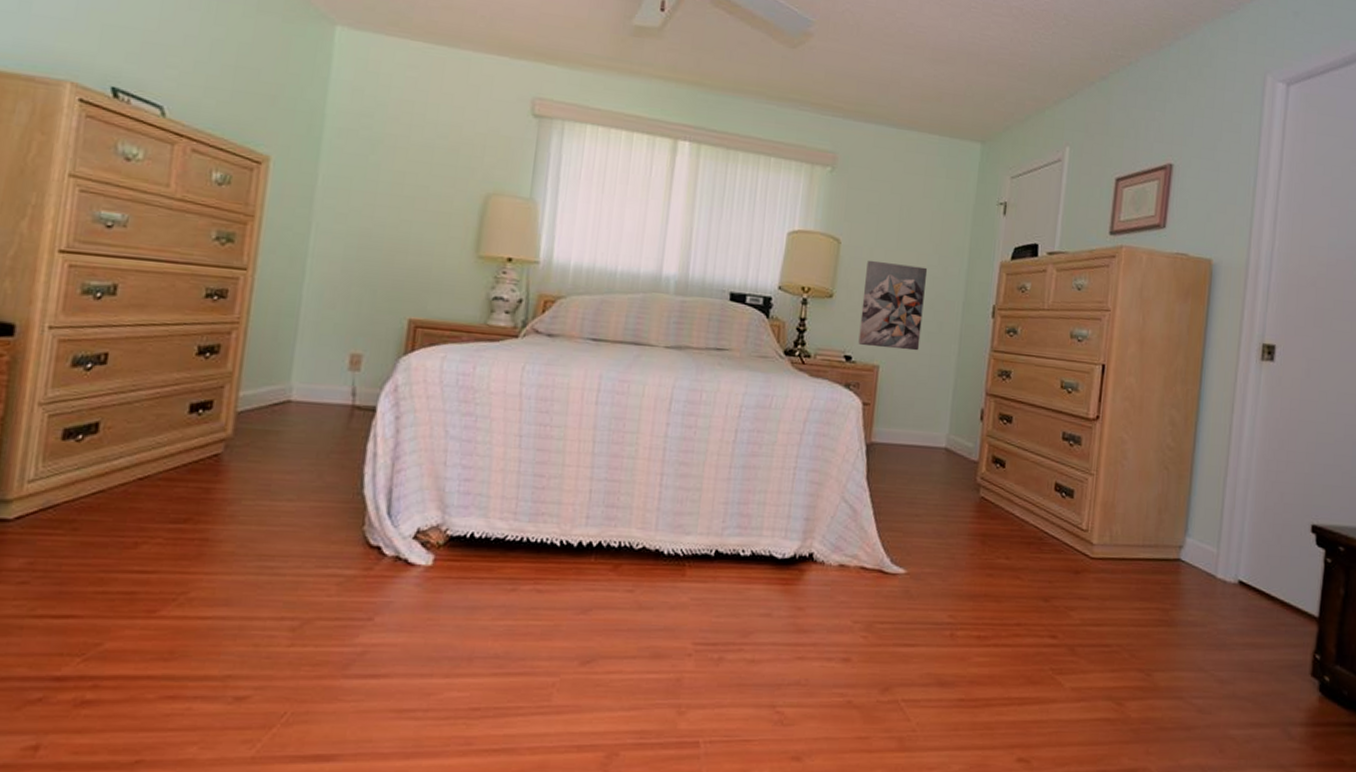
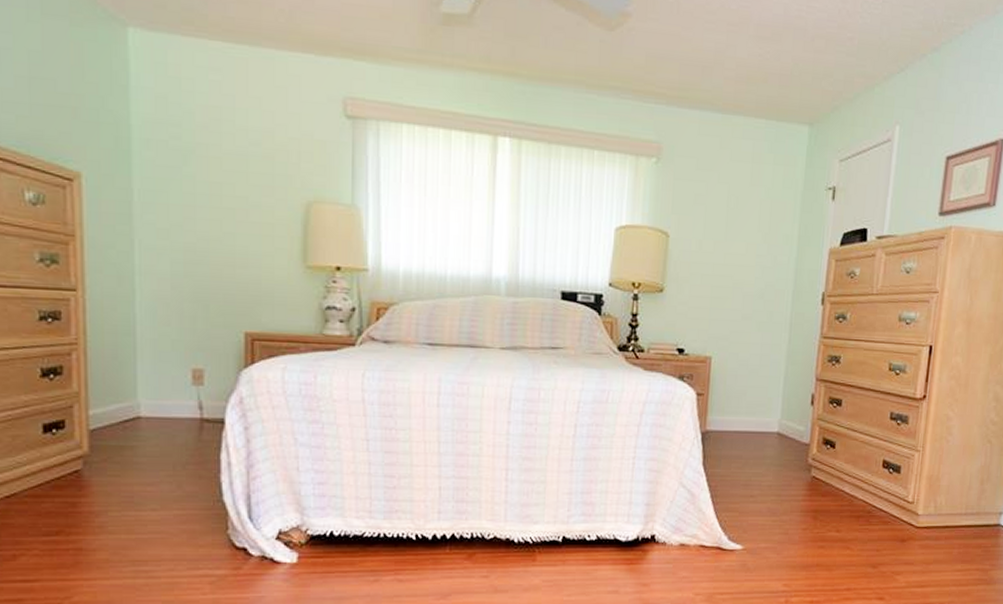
wall art: present [858,260,928,351] -> none [690,252,757,341]

